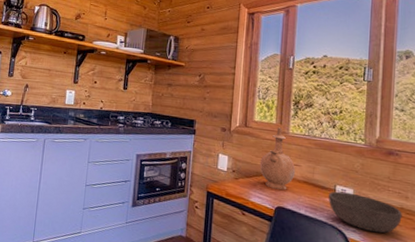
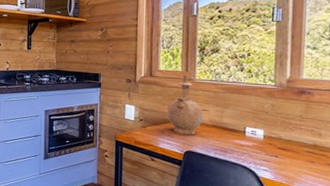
bowl: present [328,191,402,233] -> none [237,133,315,171]

